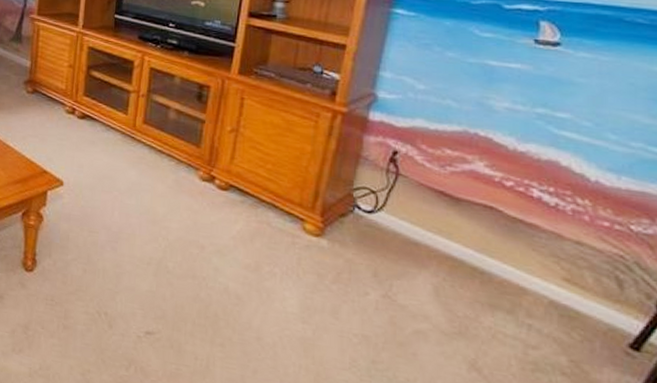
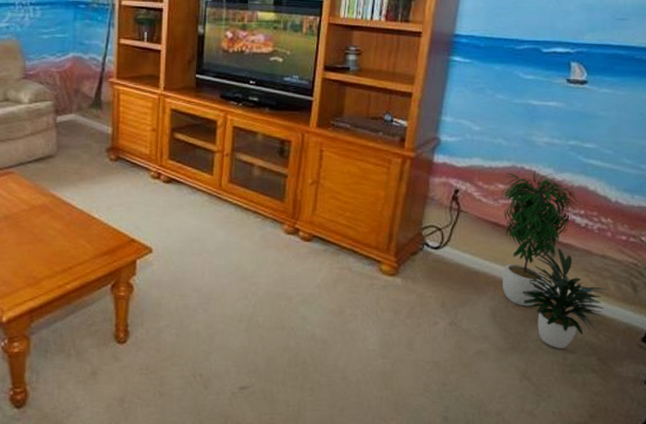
potted plant: none [447,137,585,342] -> present [501,169,609,348]

